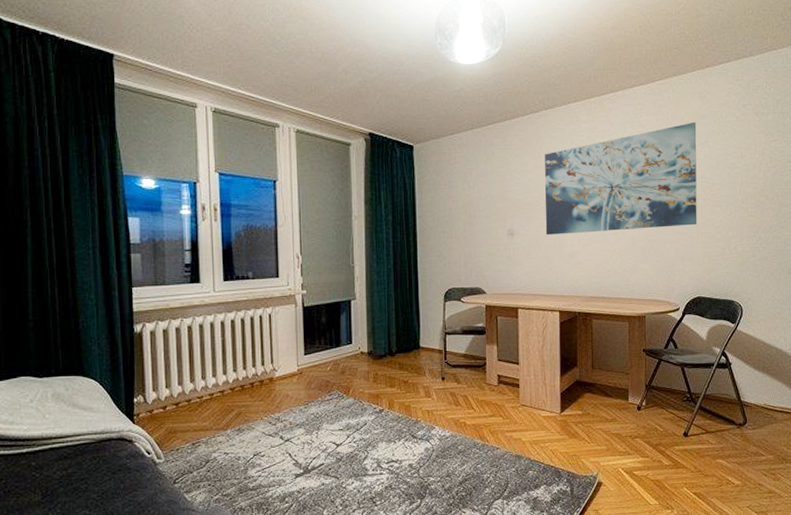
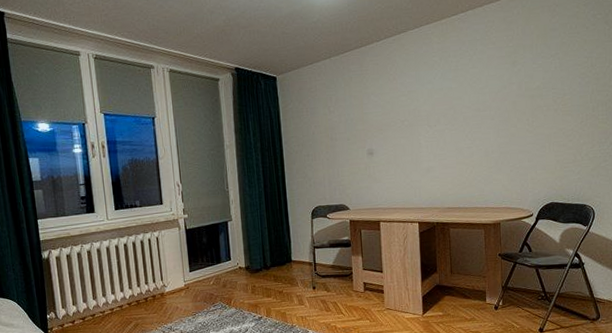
wall art: present [545,122,697,235] -> none [400,35,549,152]

